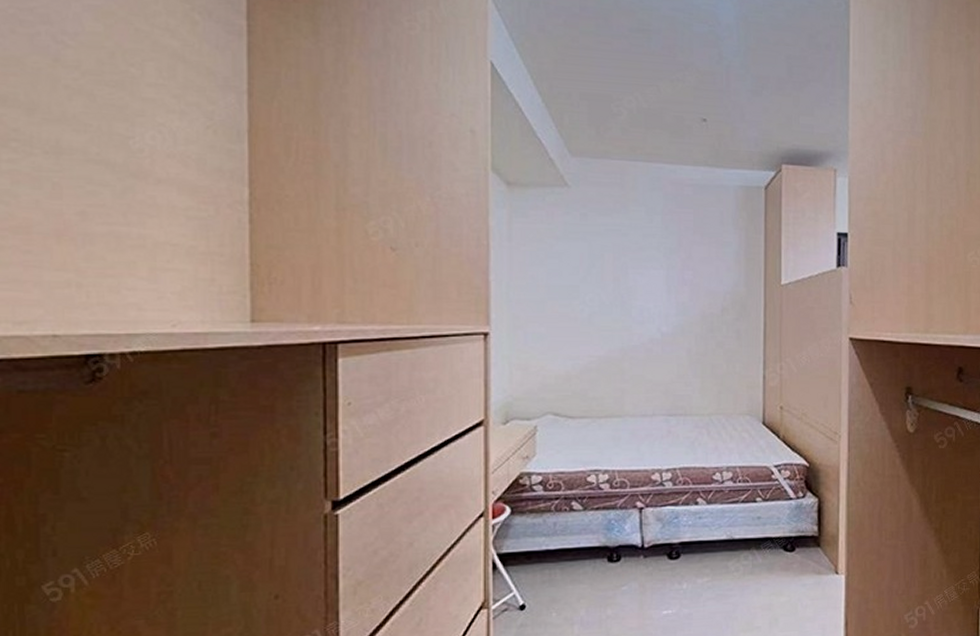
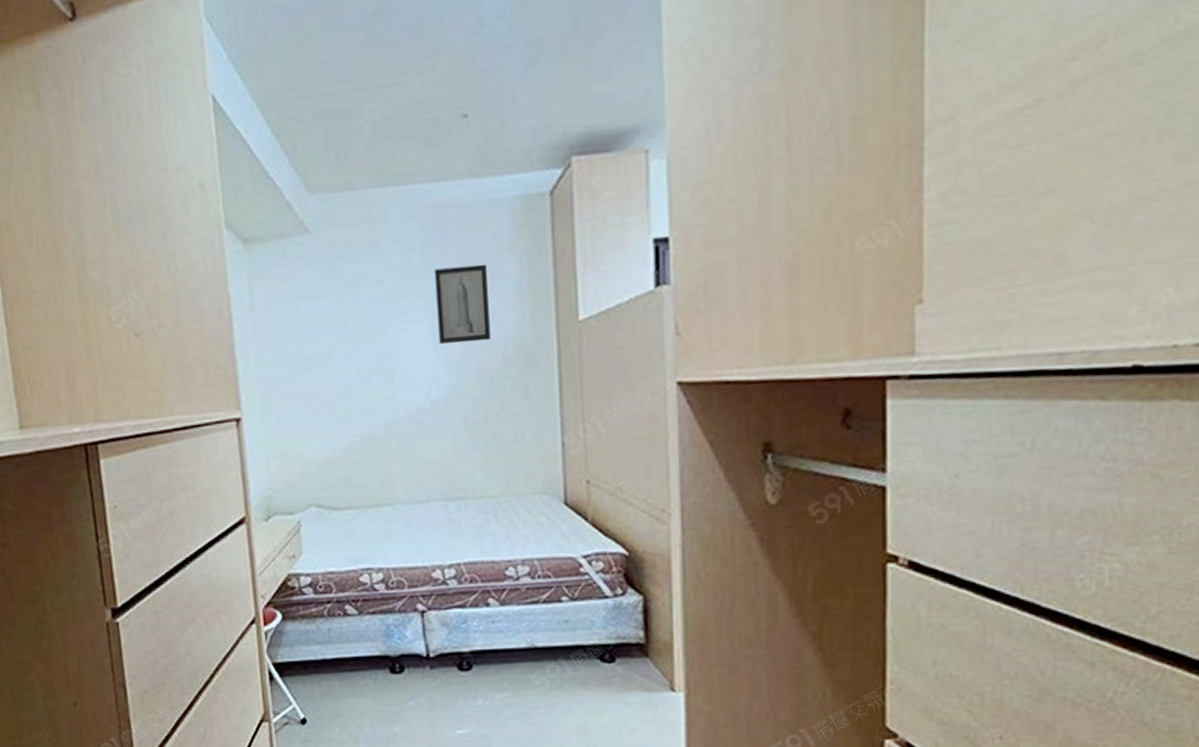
wall art: none [672,231,713,291] -> present [434,264,491,345]

